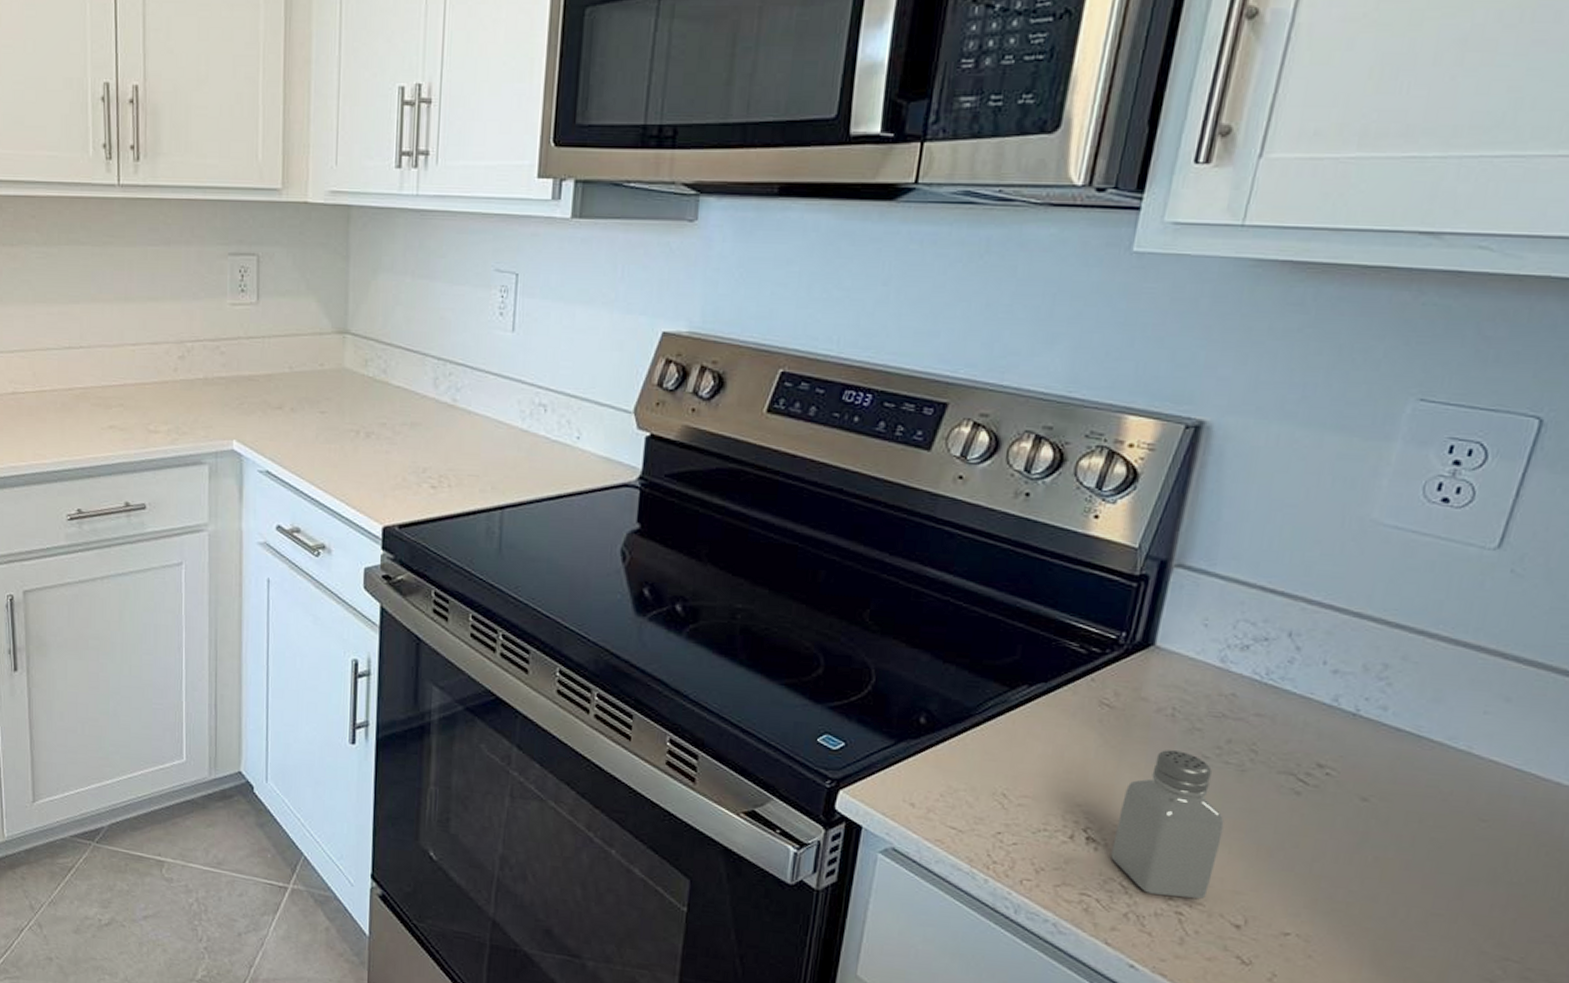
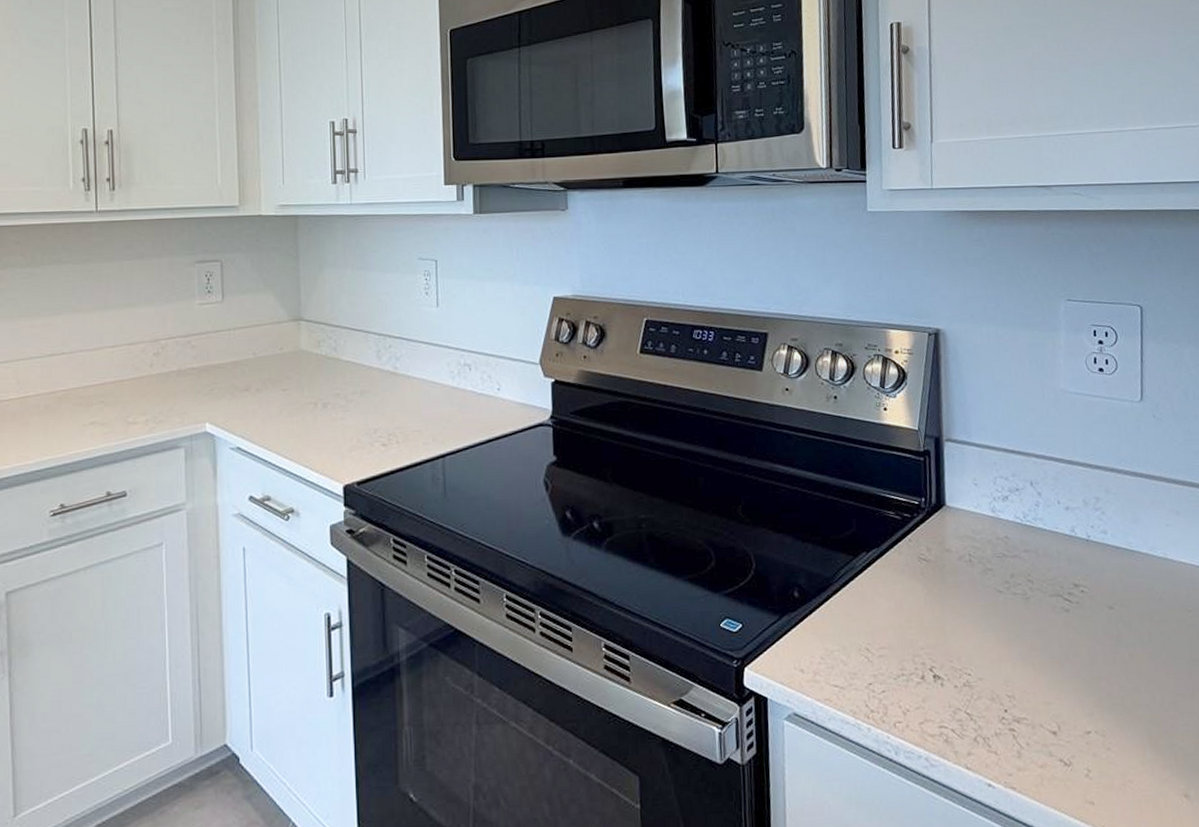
saltshaker: present [1111,750,1225,899] -> none [951,589,1027,717]

